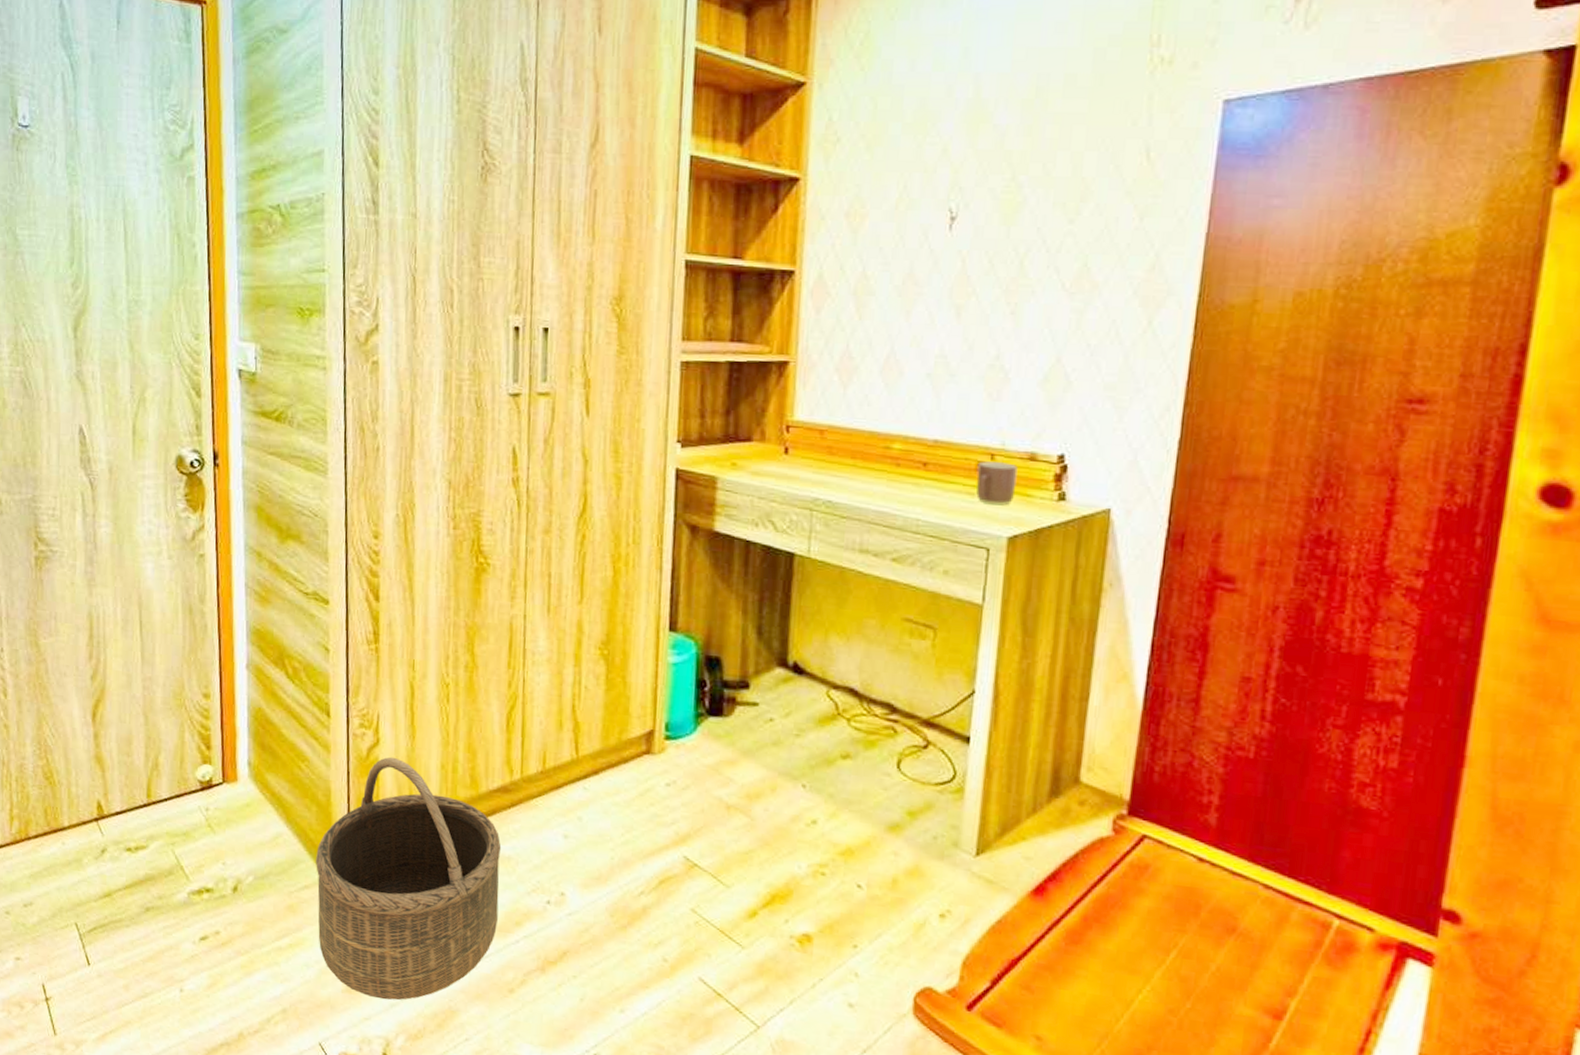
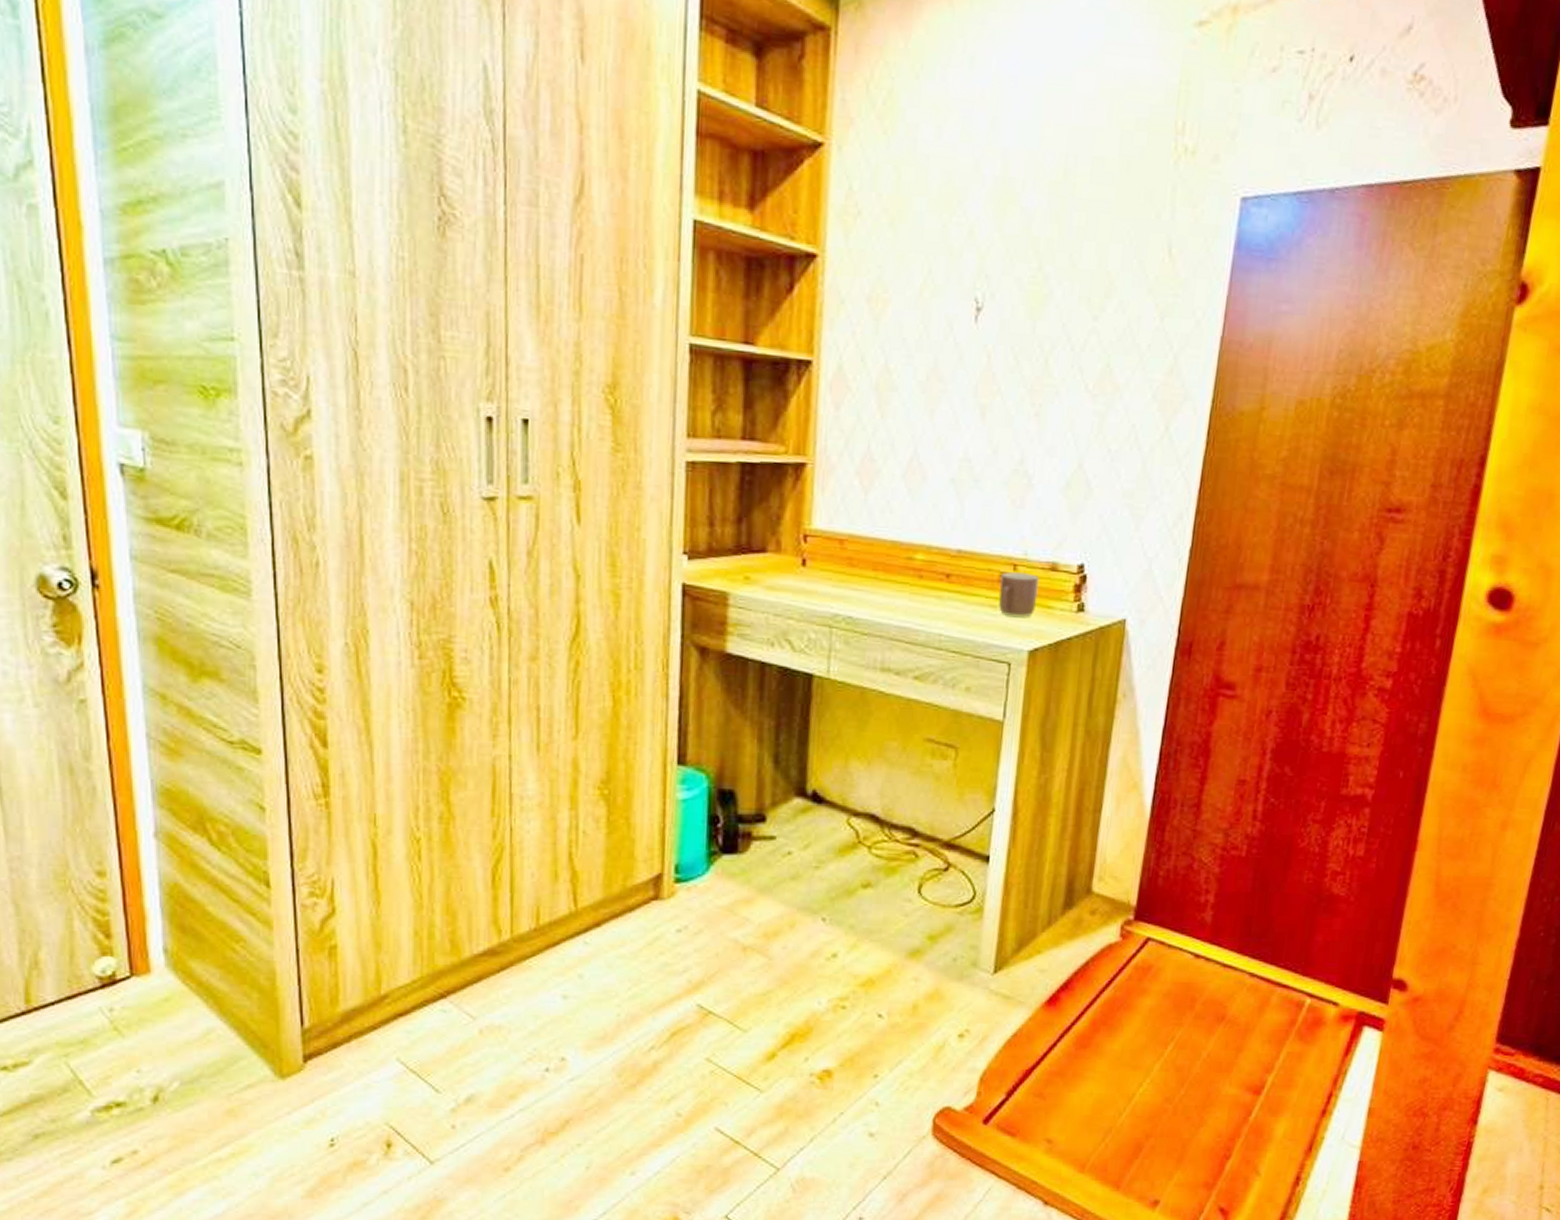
basket: present [316,756,502,1001] -> none [261,927,491,1200]

